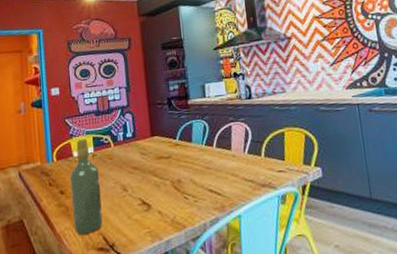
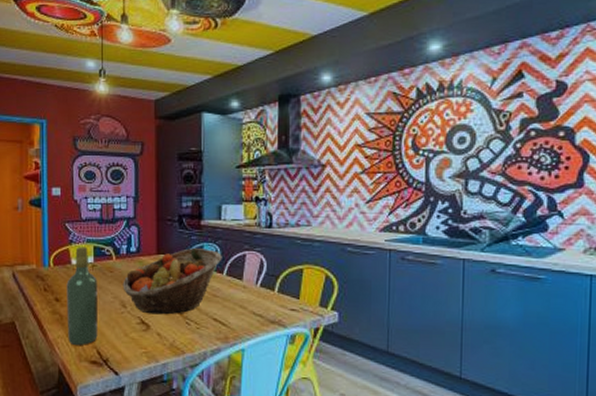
fruit basket: none [122,125,211,194] -> present [122,247,222,315]

